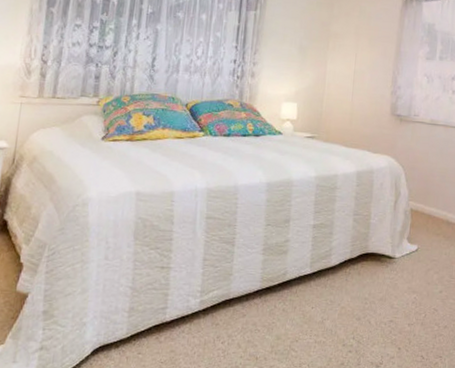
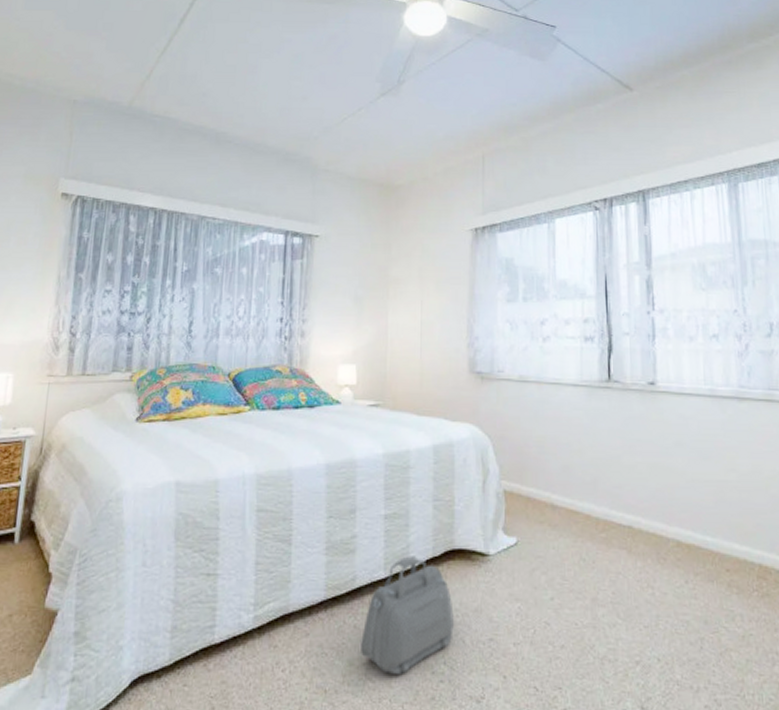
handbag: none [287,257,364,346] -> present [361,556,454,674]

